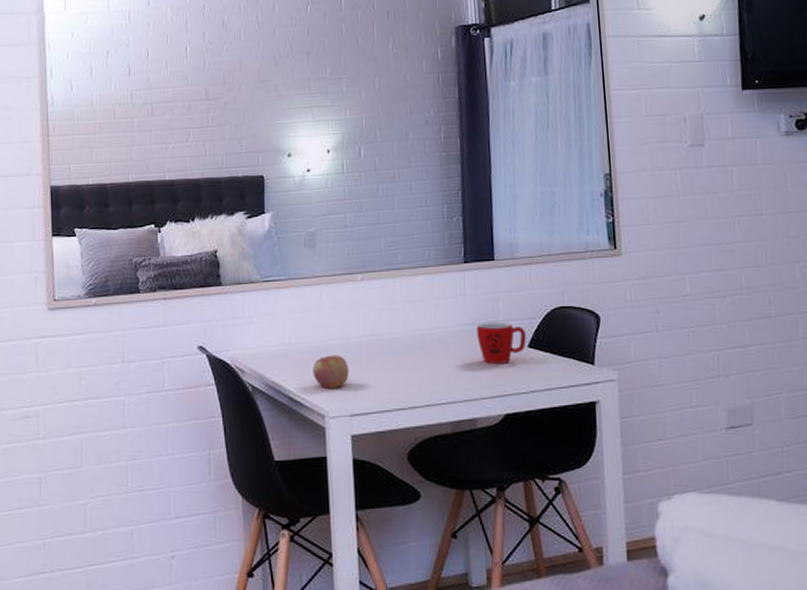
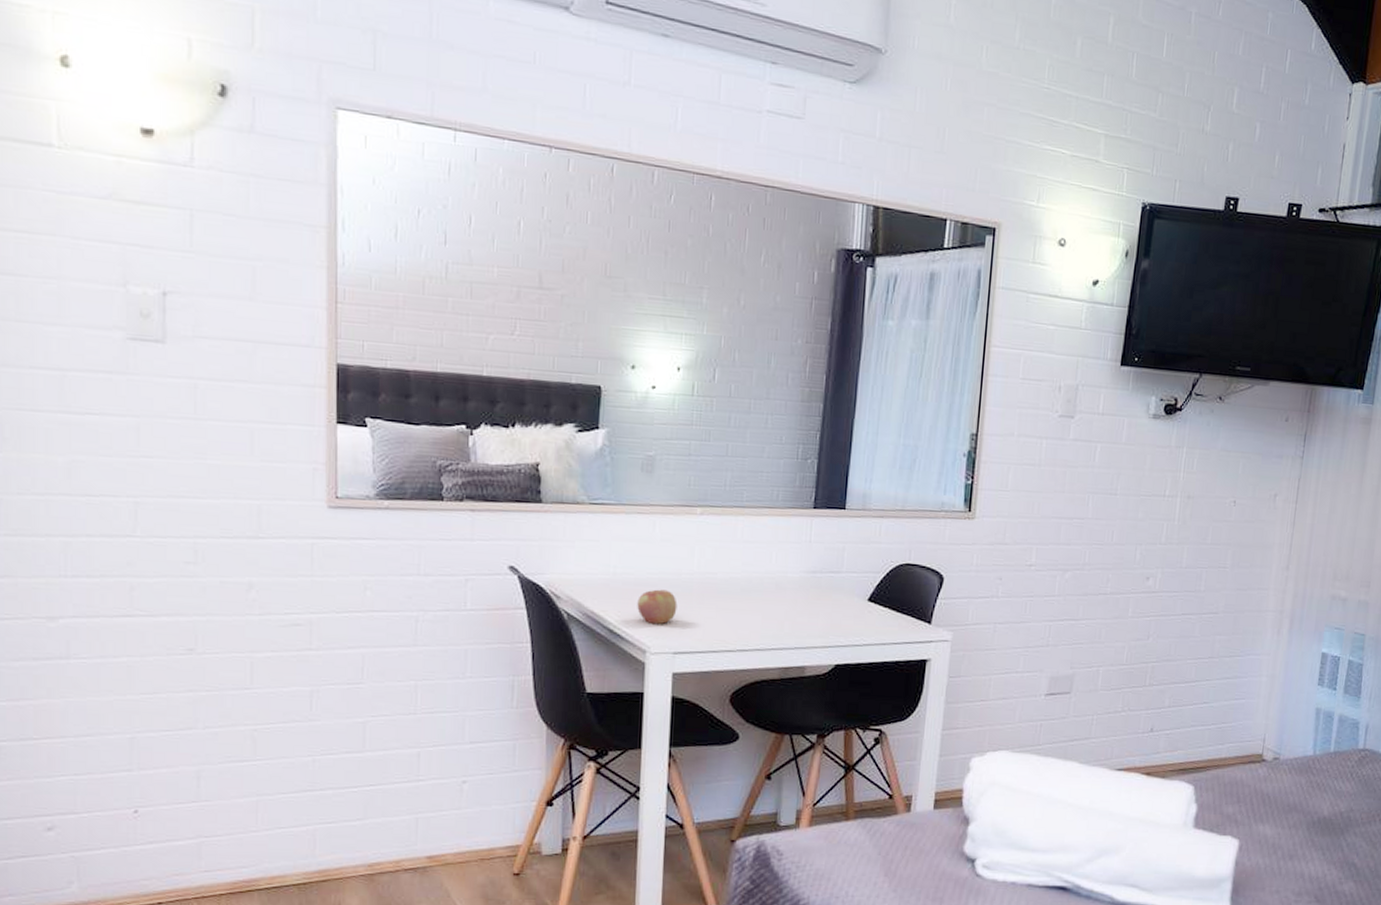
mug: present [476,321,526,364] -> none [817,572,867,615]

